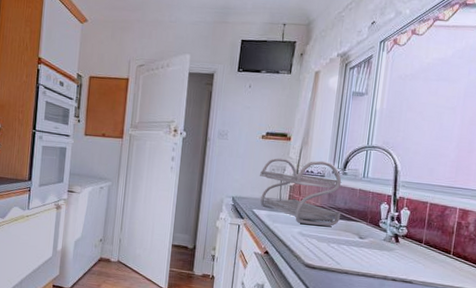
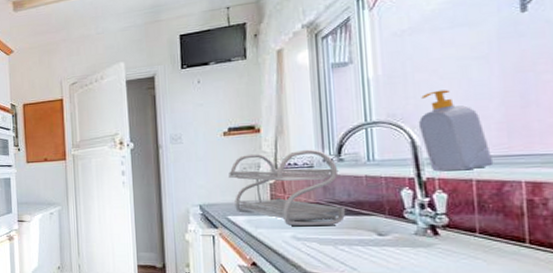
soap bottle: none [402,128,444,195] -> present [418,89,494,172]

